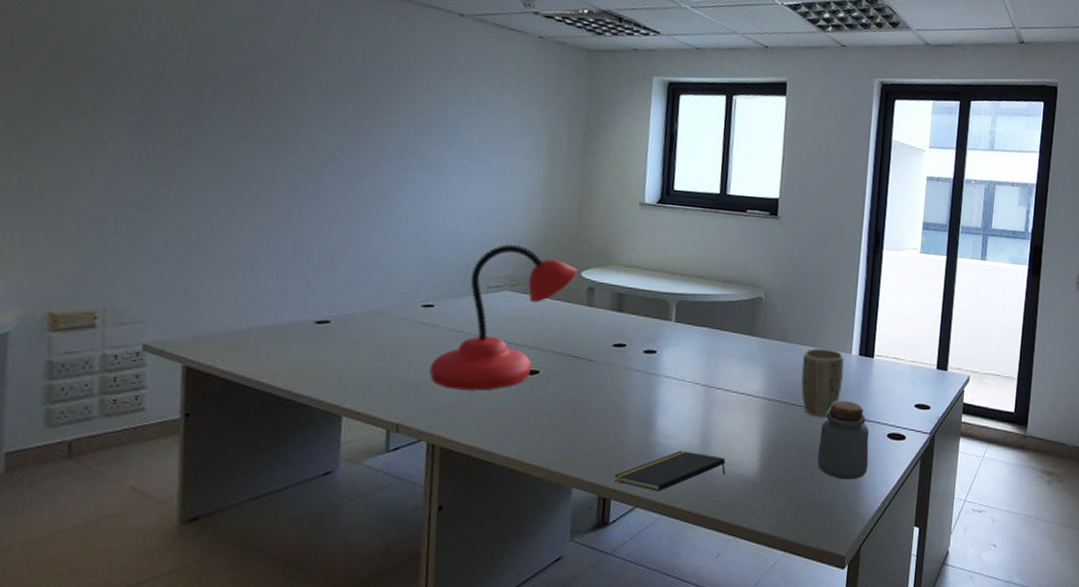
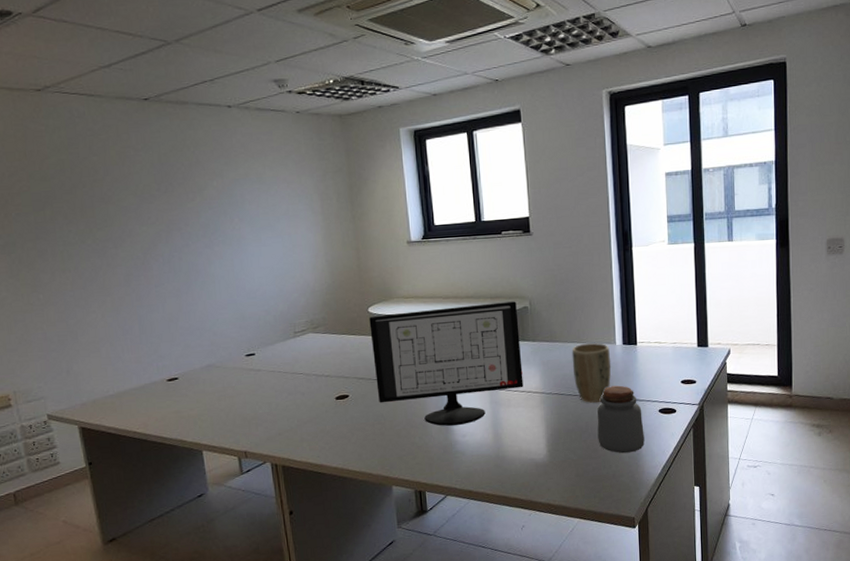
desk lamp: present [429,244,578,391] -> none [261,293,365,419]
computer monitor: none [574,281,751,424] -> present [369,300,524,426]
notepad: present [614,450,726,492] -> none [425,445,519,481]

